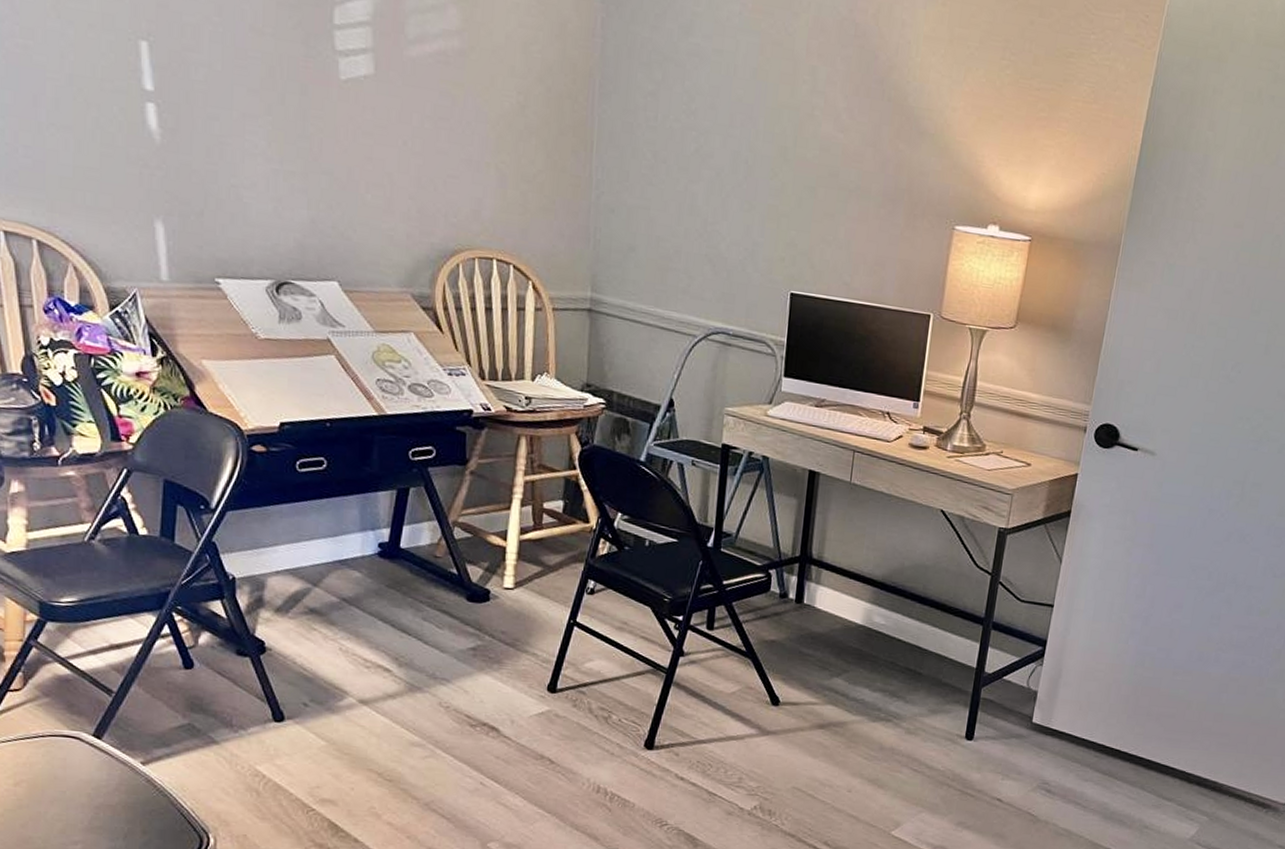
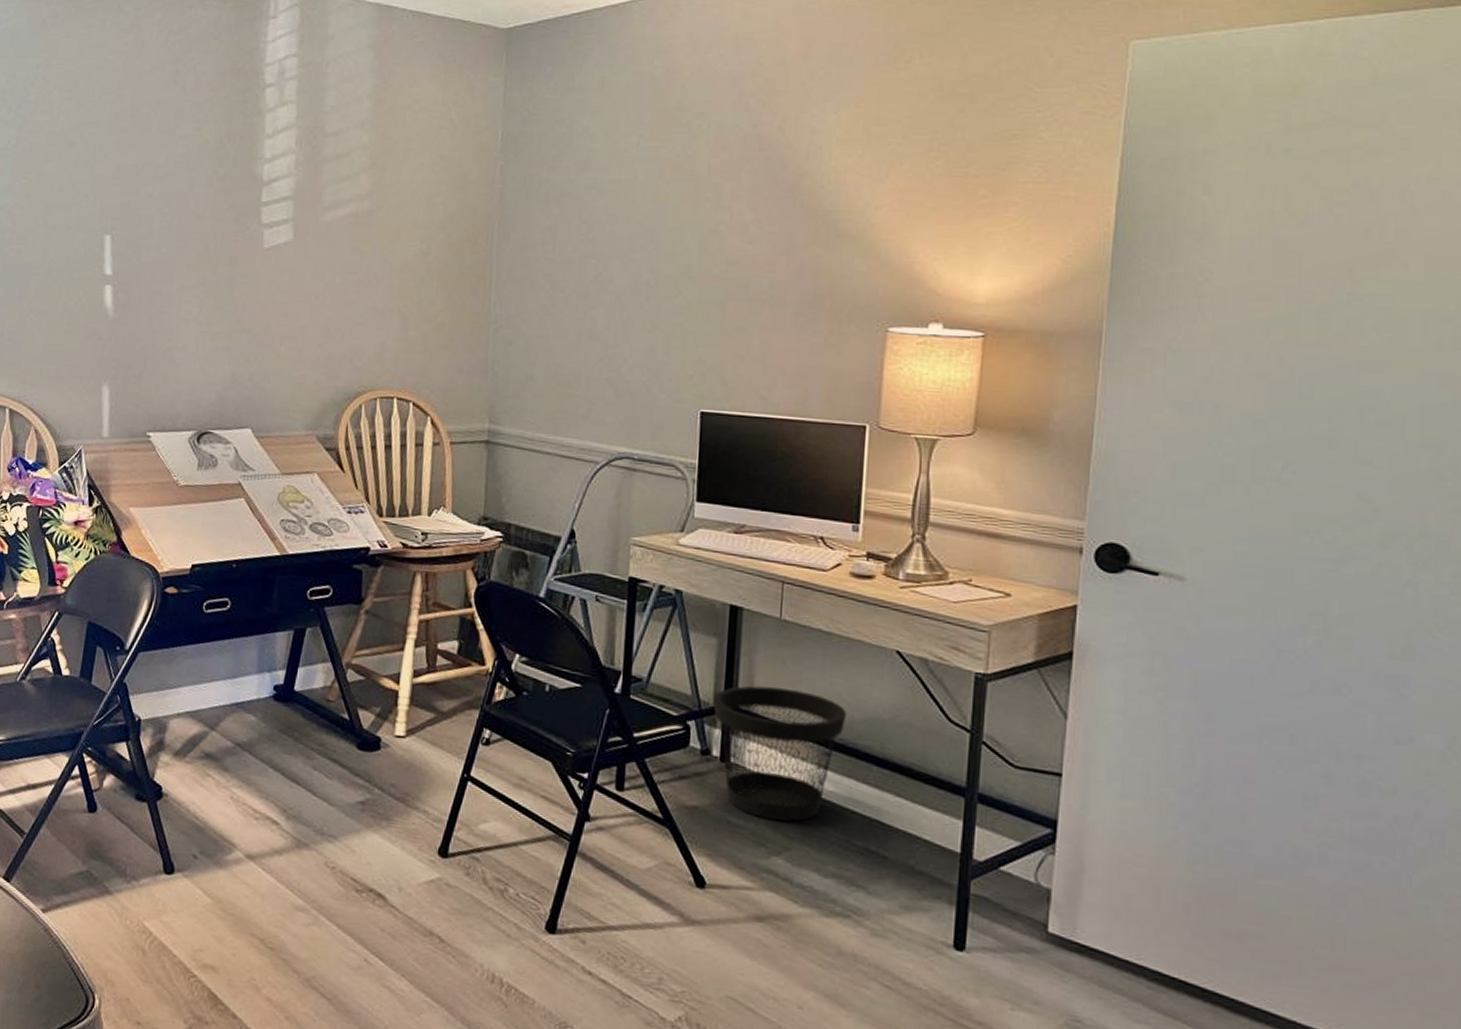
wastebasket: none [791,539,899,650] -> present [712,685,848,822]

